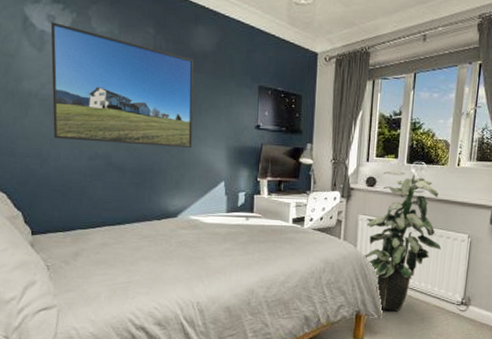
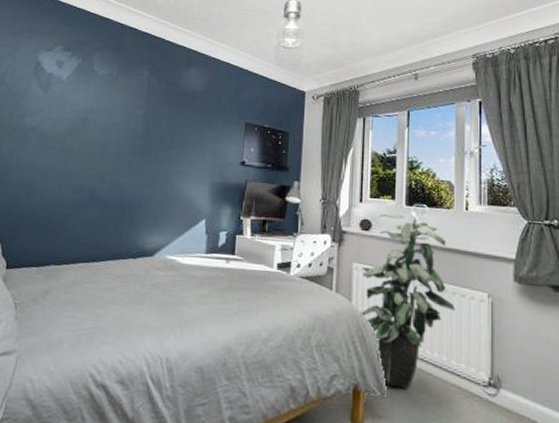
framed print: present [50,21,193,148] -> none [44,66,183,183]

